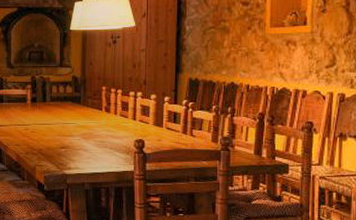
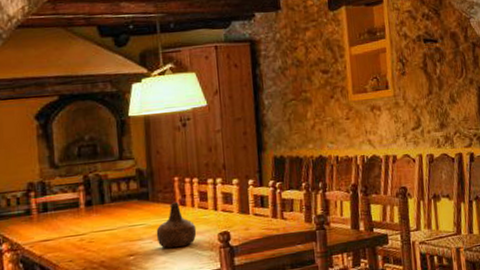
bottle: none [84,108,117,147] -> present [156,202,197,249]

